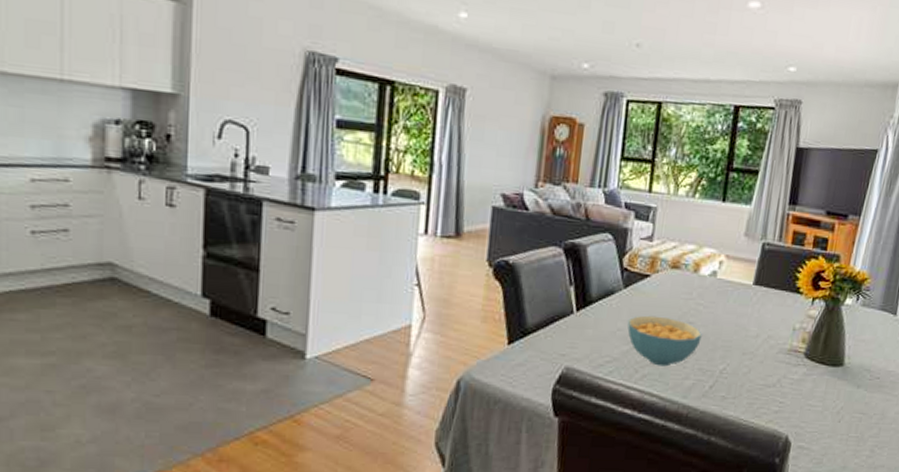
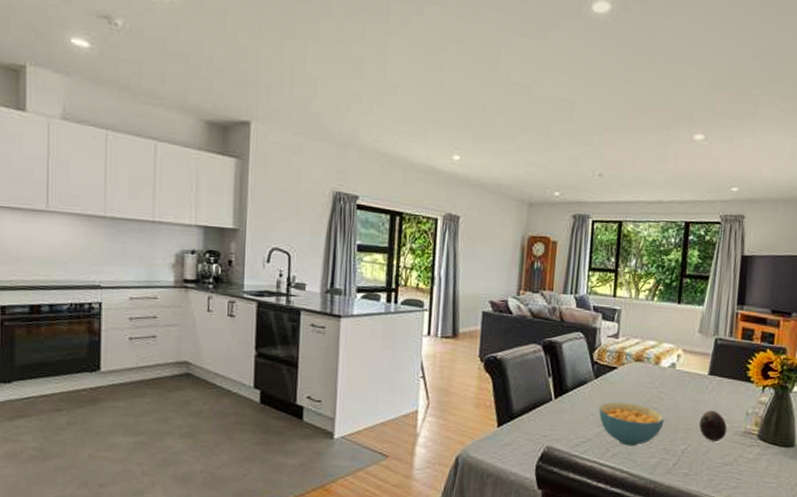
decorative egg: none [740,325,772,362] -> present [698,410,727,442]

